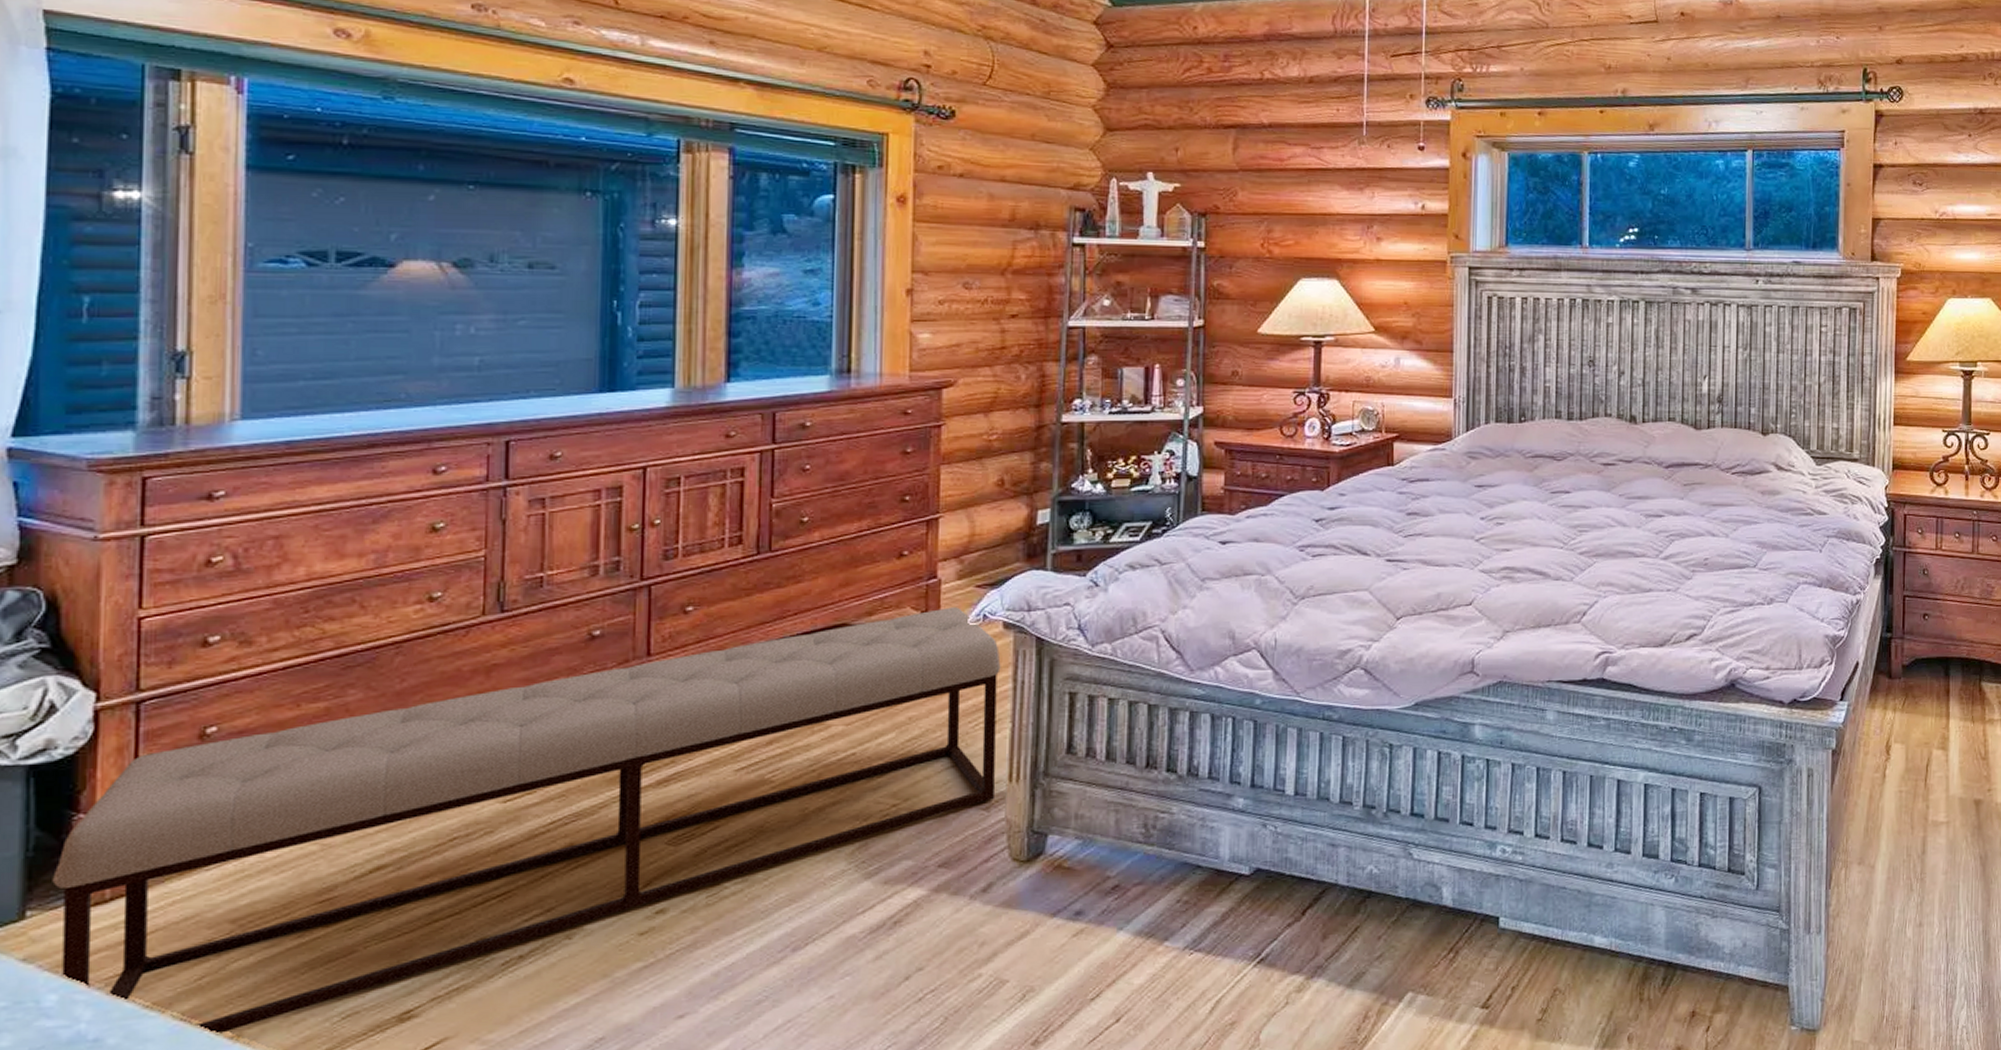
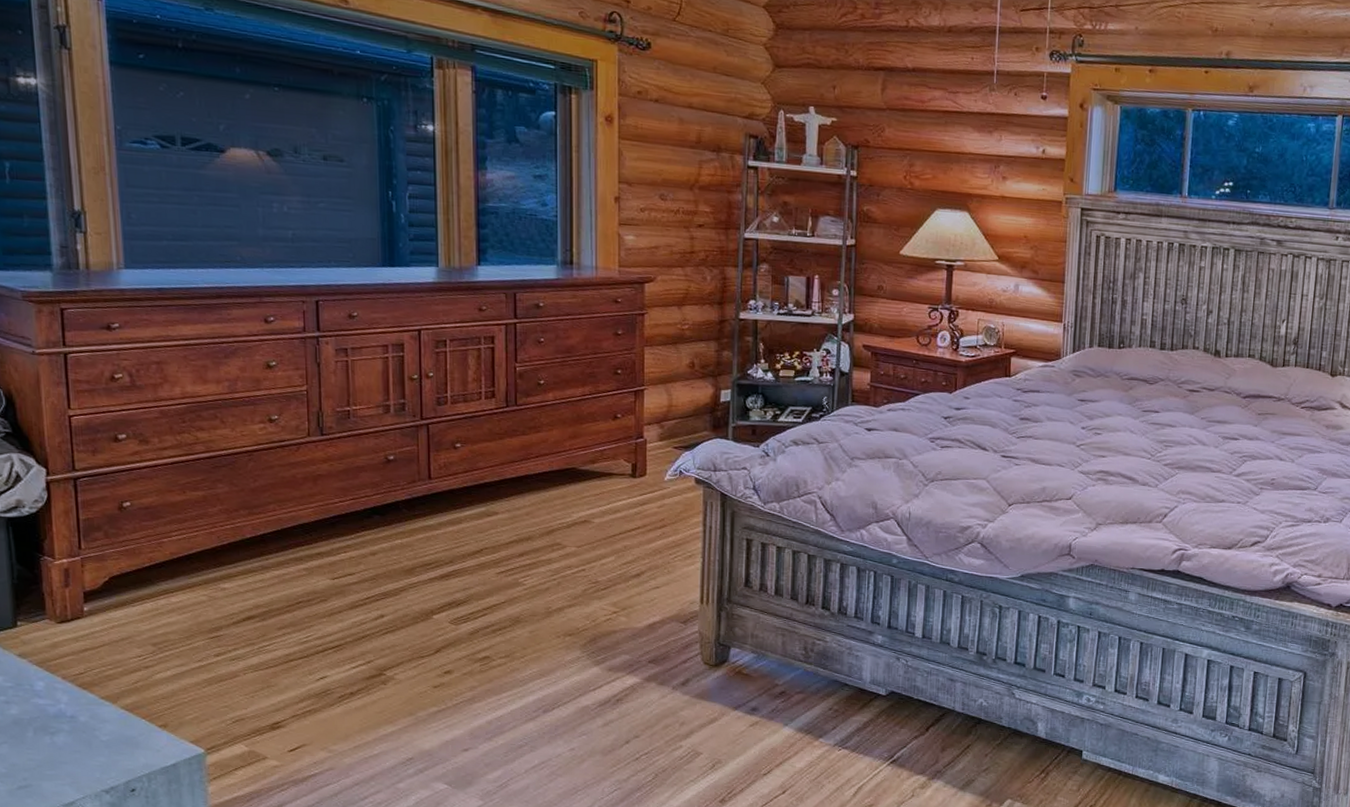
bench: present [52,607,1001,1036] -> none [32,462,694,724]

